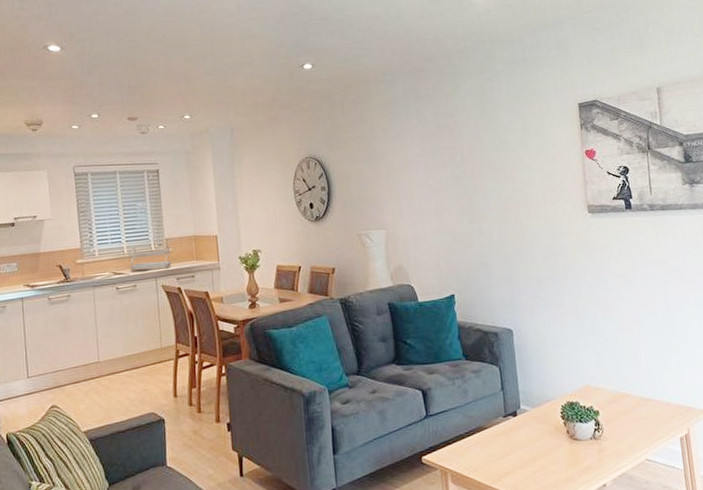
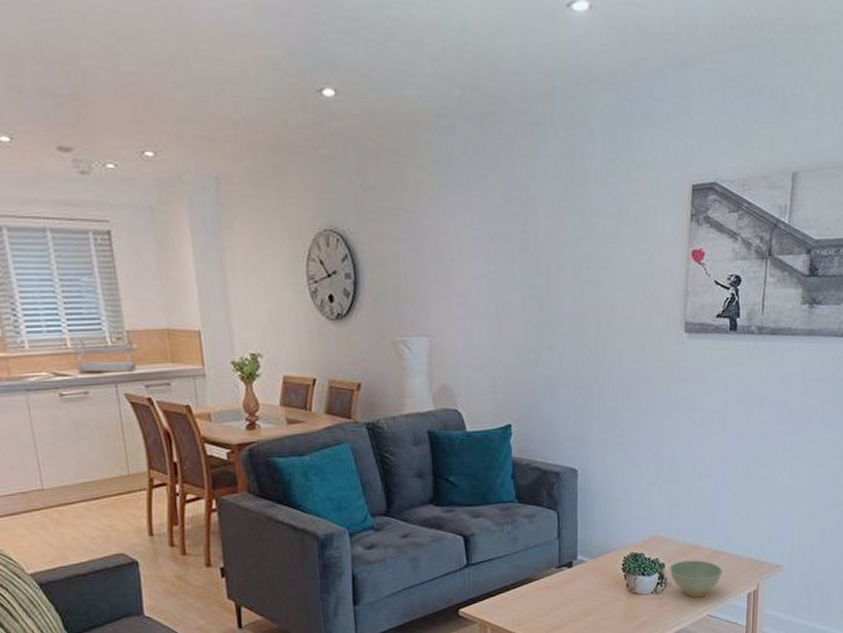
bowl: none [604,406,653,443] -> present [670,559,723,598]

